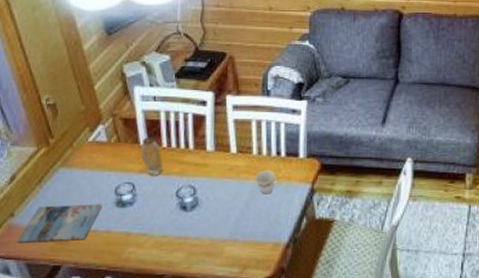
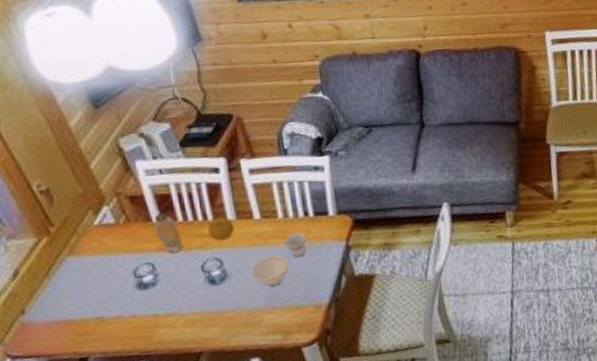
magazine: present [17,204,103,243] -> none [34,289,122,341]
fruit: none [188,148,212,169] -> present [208,217,235,240]
bowl: none [220,190,256,220] -> present [251,255,289,287]

